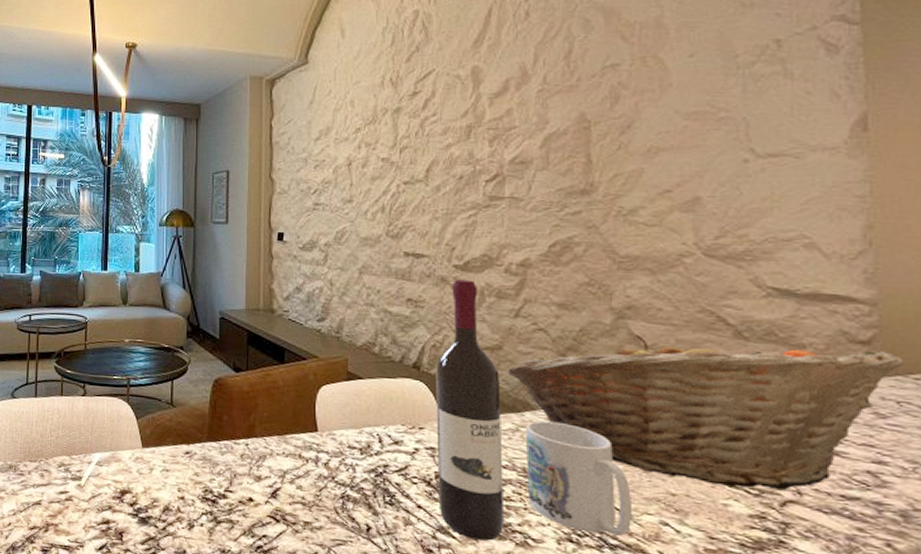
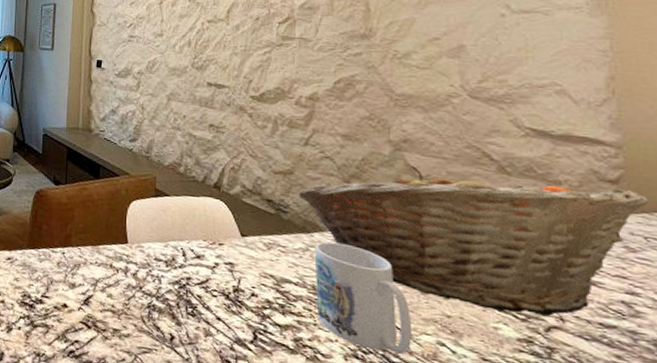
wine bottle: present [436,279,505,541] -> none [234,109,296,355]

